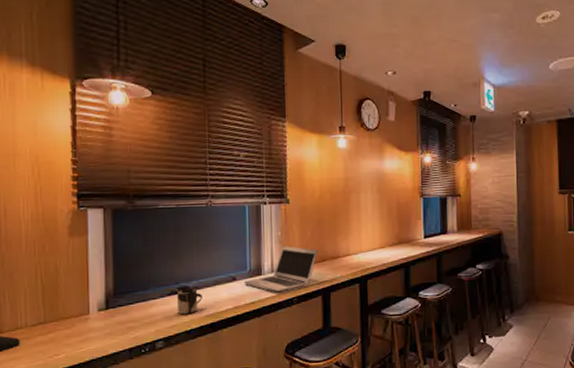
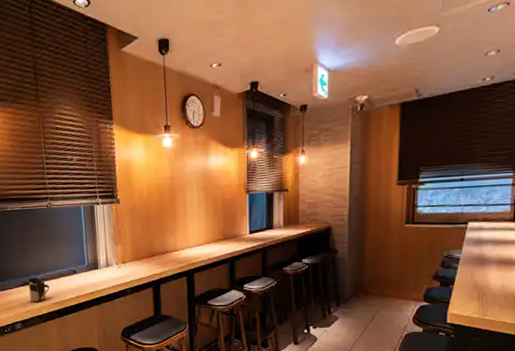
laptop: present [243,246,318,293] -> none [83,242,147,285]

